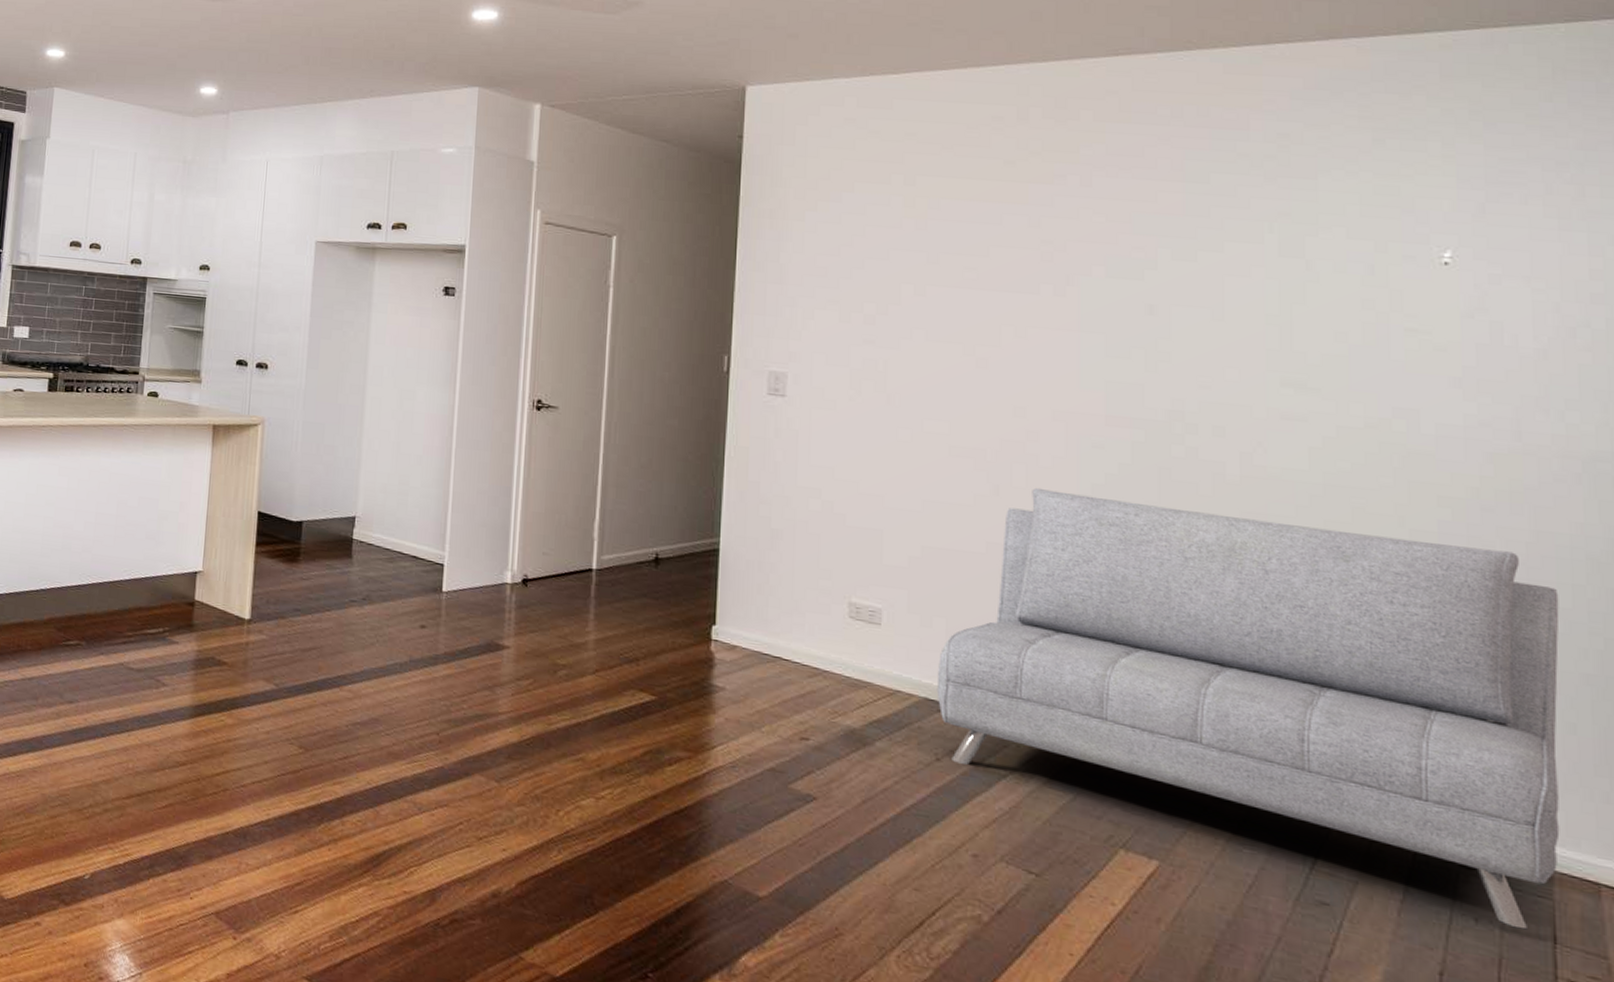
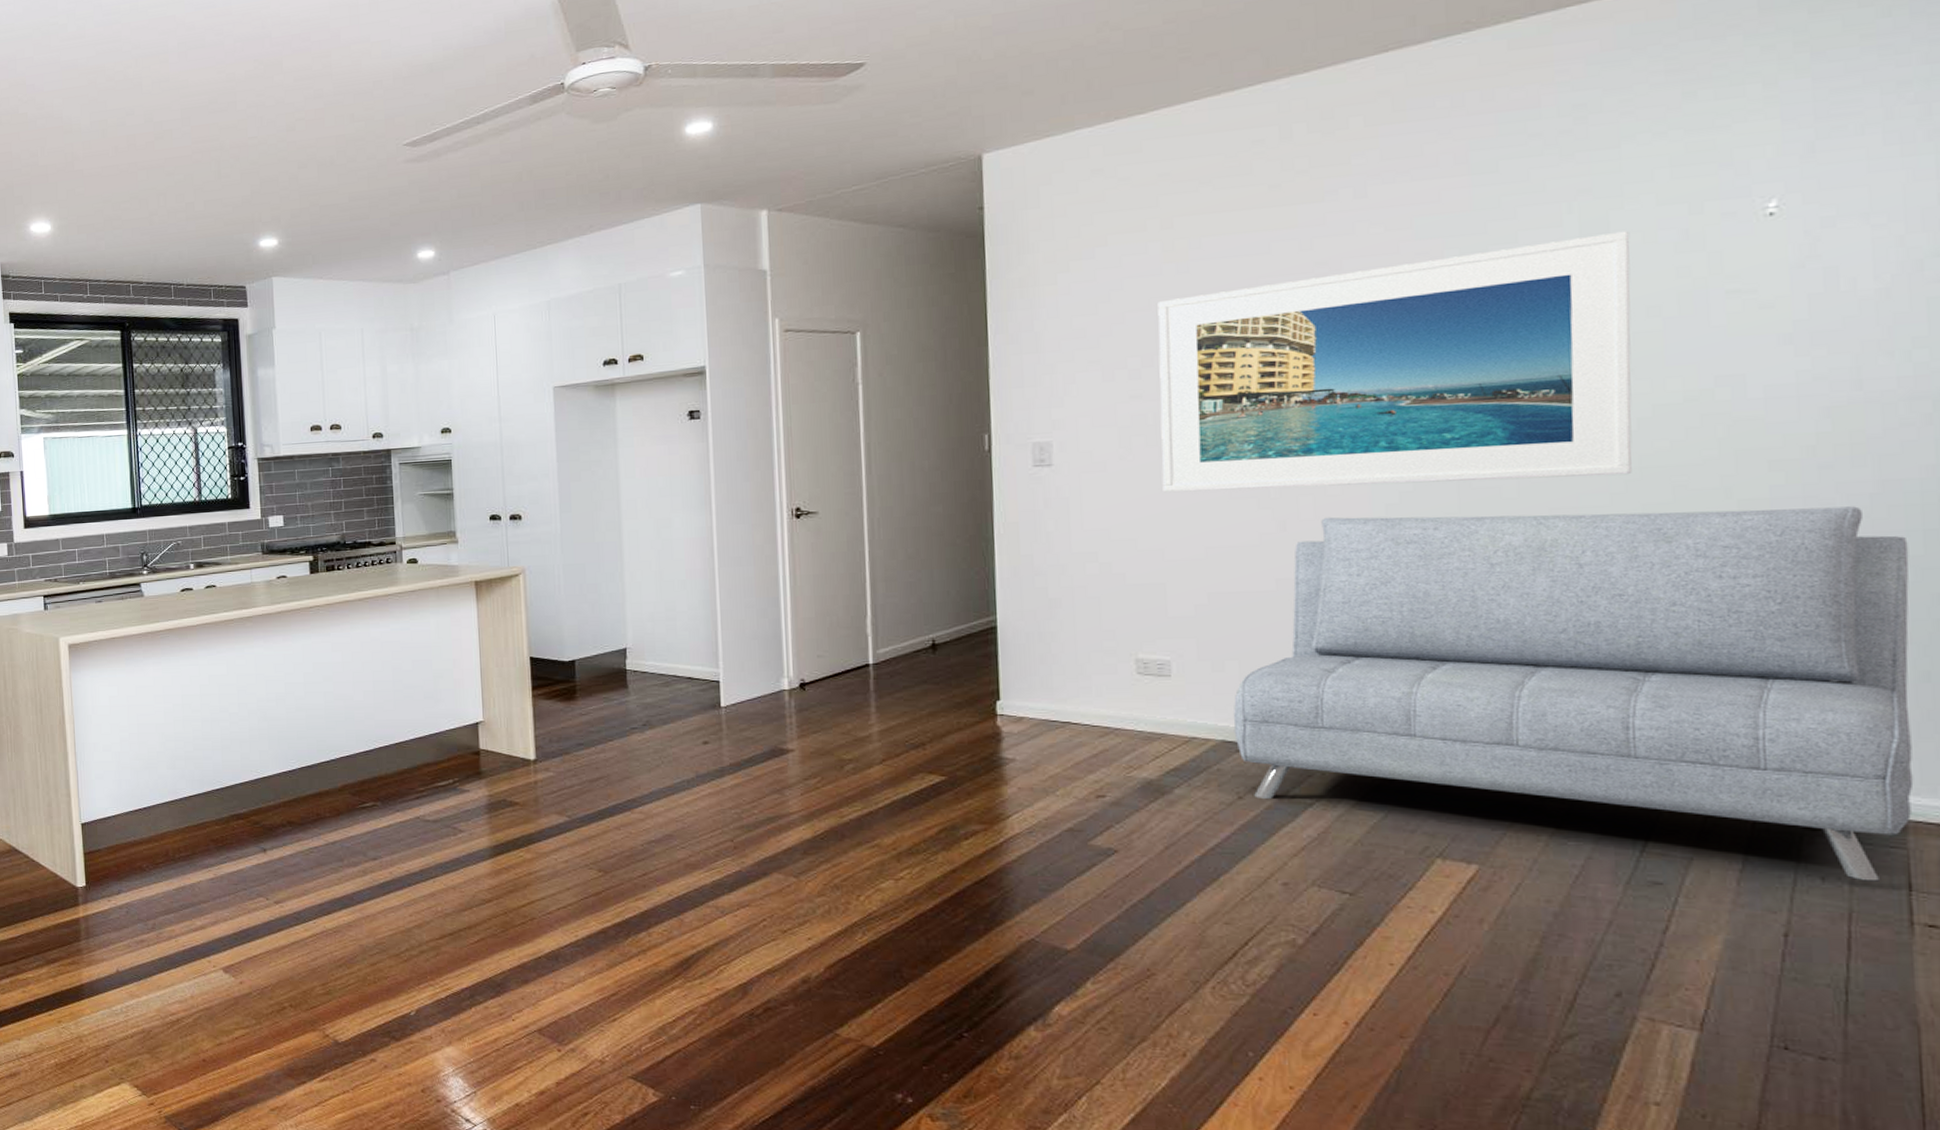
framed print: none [887,253,1323,490] -> present [1158,231,1632,493]

